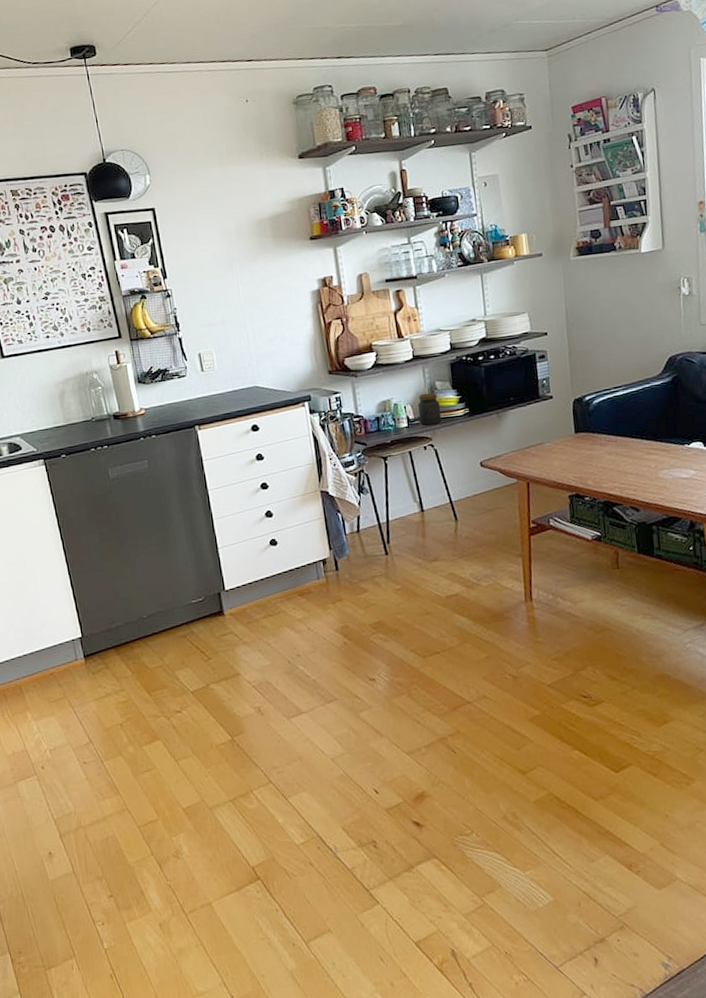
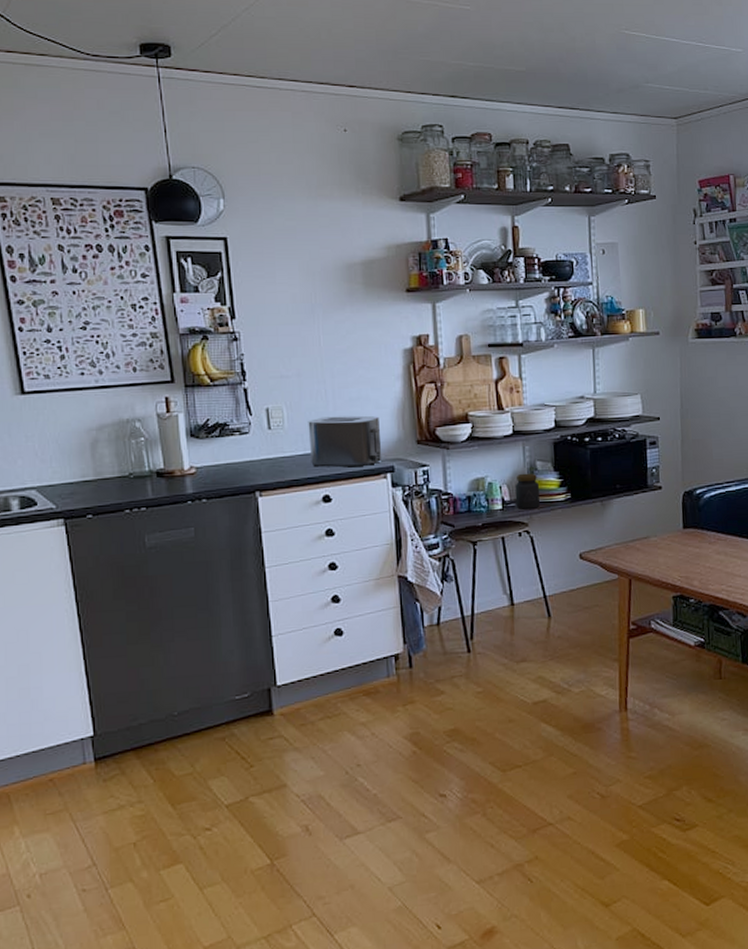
toaster: none [234,352,300,402] -> present [308,415,382,468]

